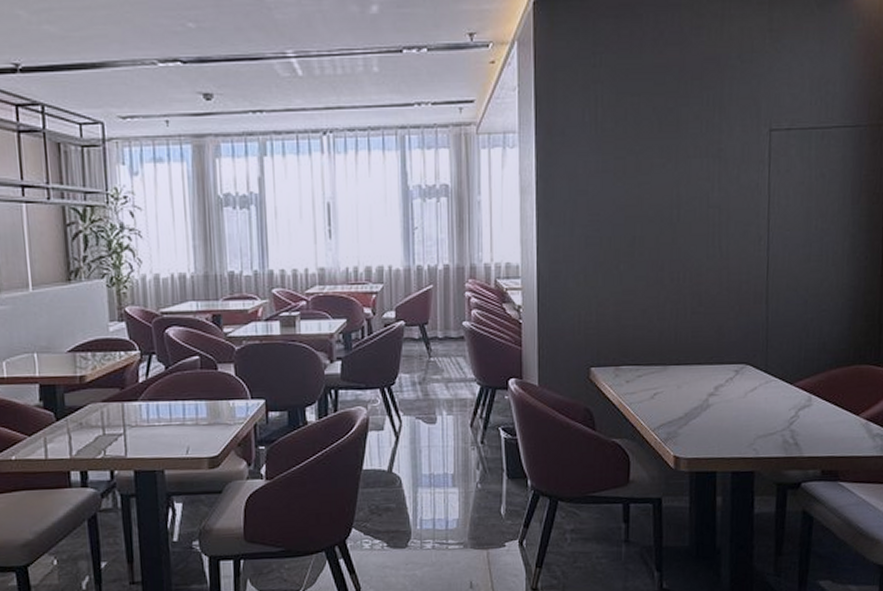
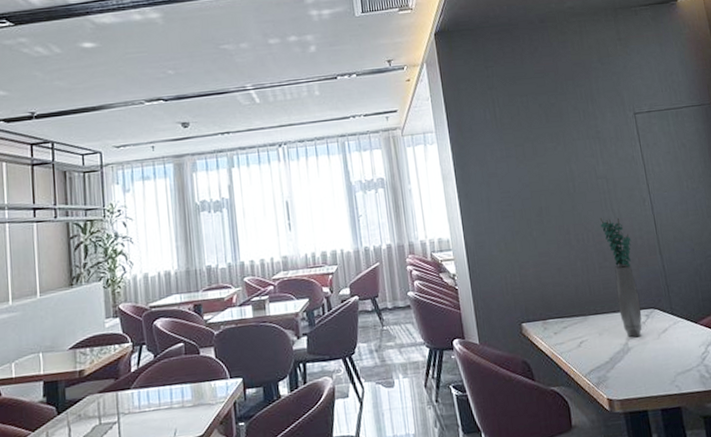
vase: none [702,255,736,394] -> present [599,217,643,338]

